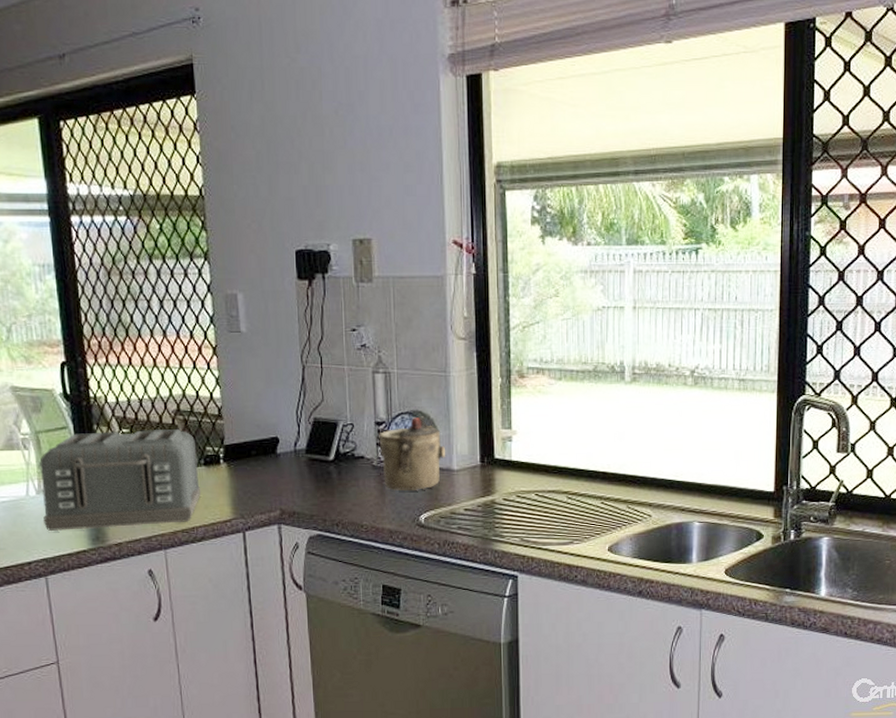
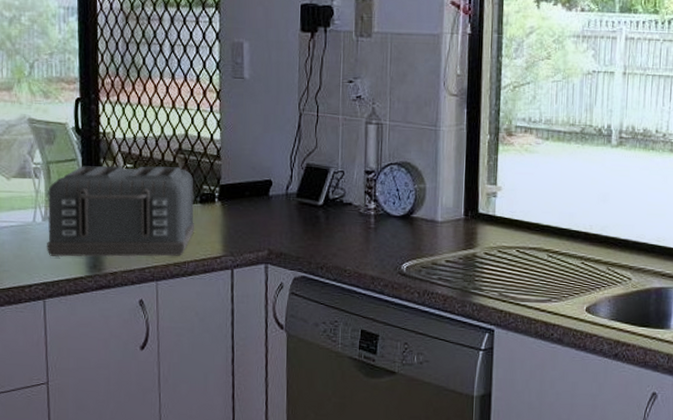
teapot: present [379,416,445,491] -> none [367,167,431,239]

